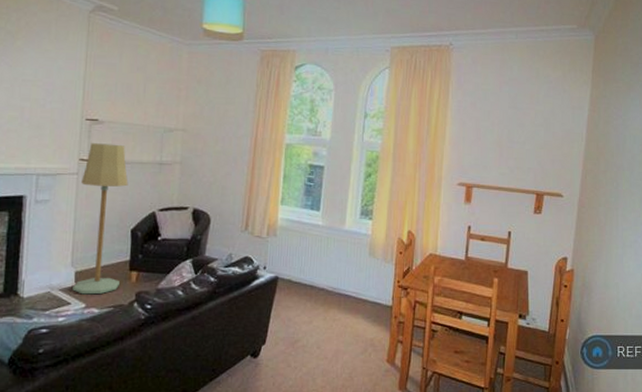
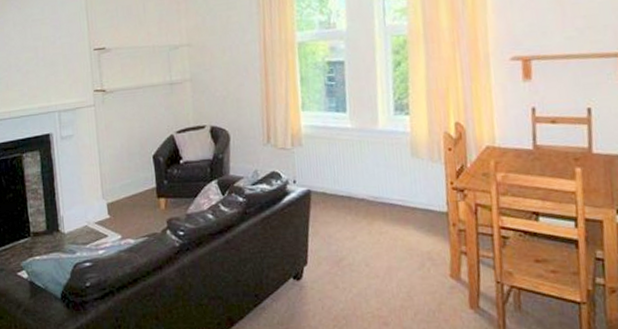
floor lamp: present [72,143,128,295] -> none [99,70,150,226]

